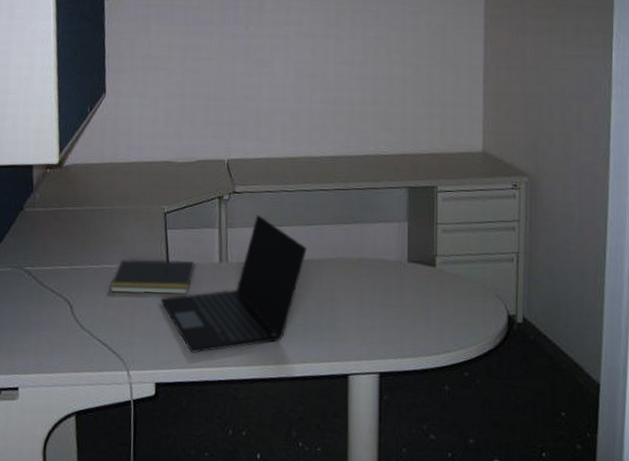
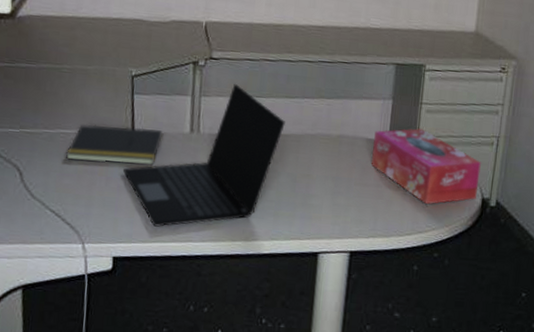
tissue box: none [393,248,503,323] -> present [371,128,481,204]

